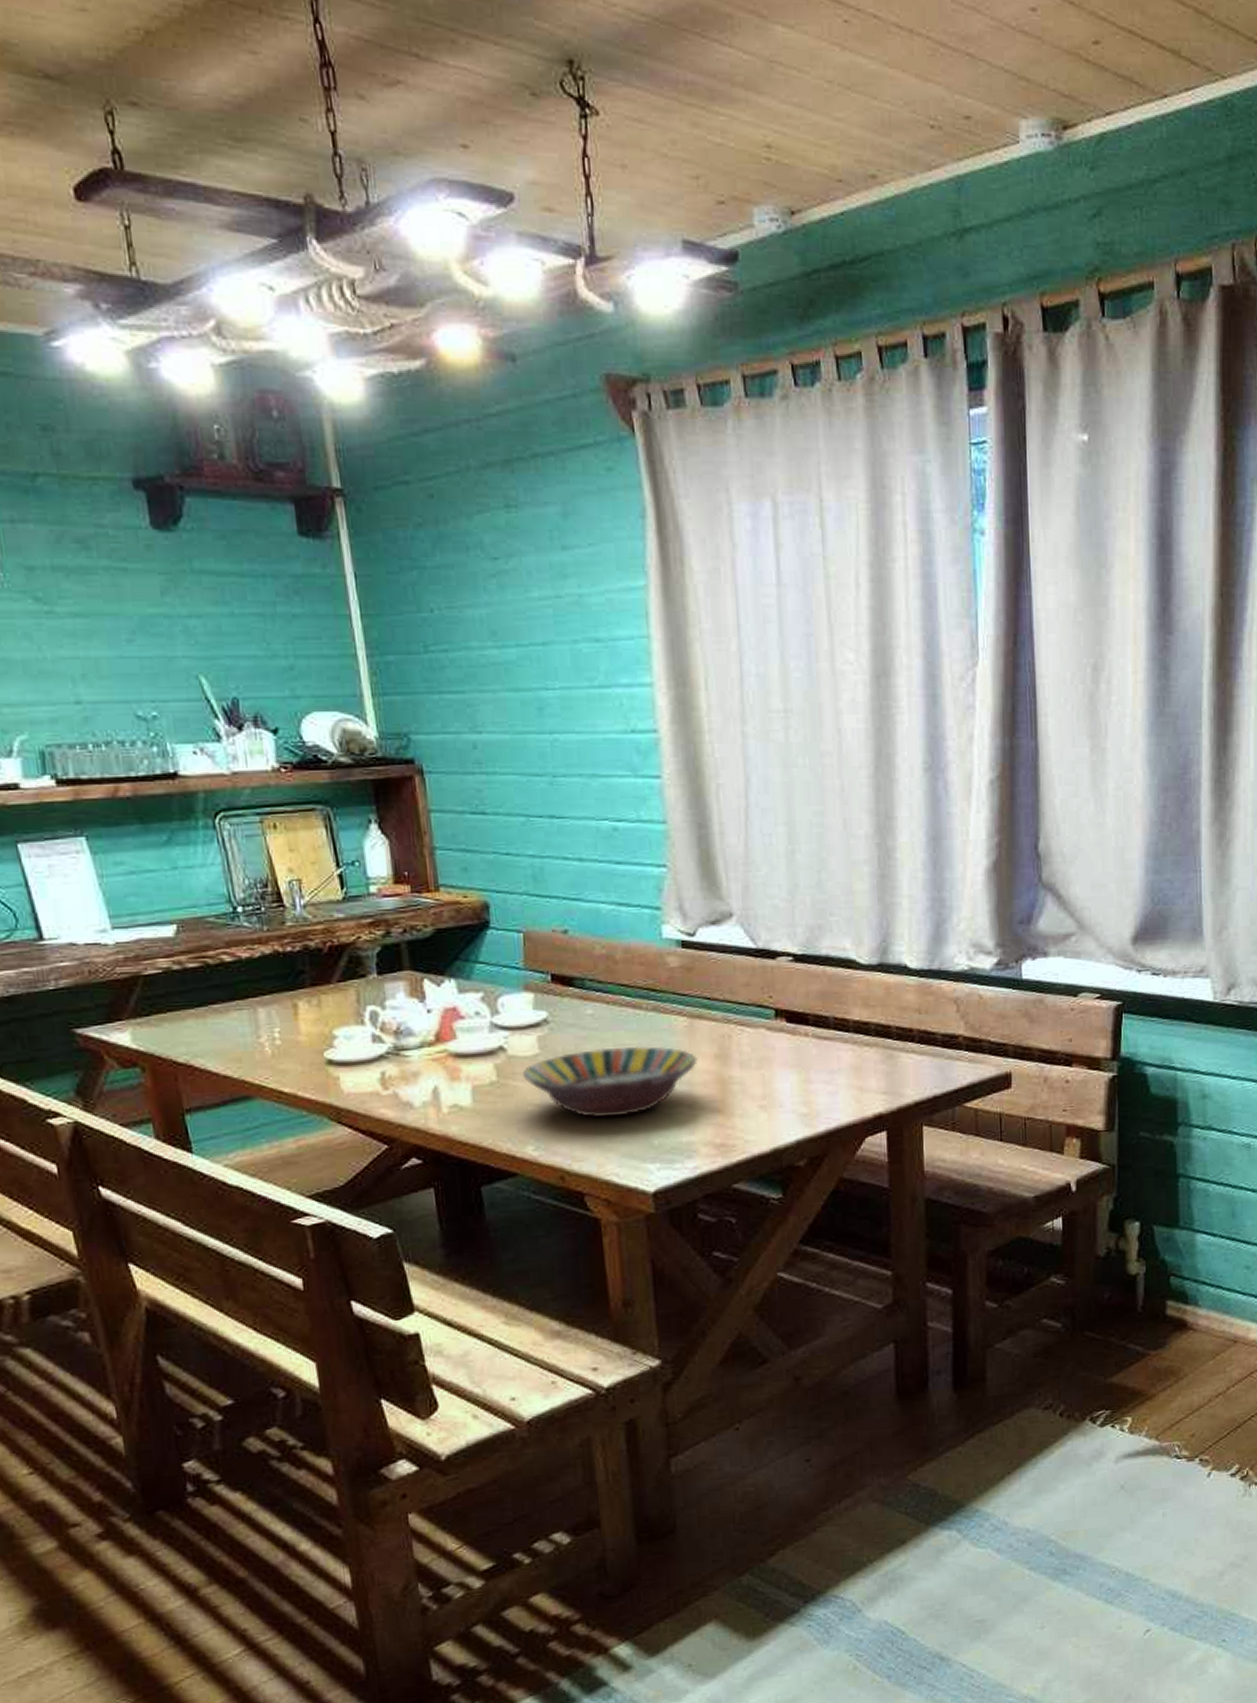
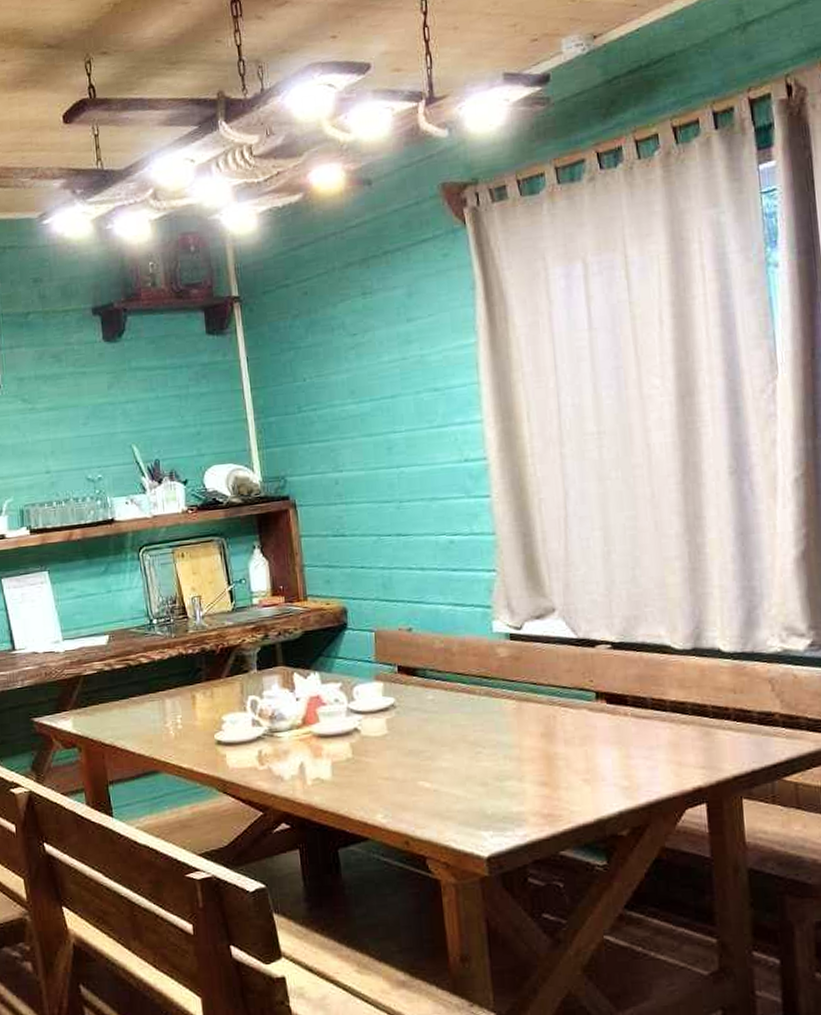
serving bowl: present [522,1046,698,1118] -> none [373,726,526,790]

